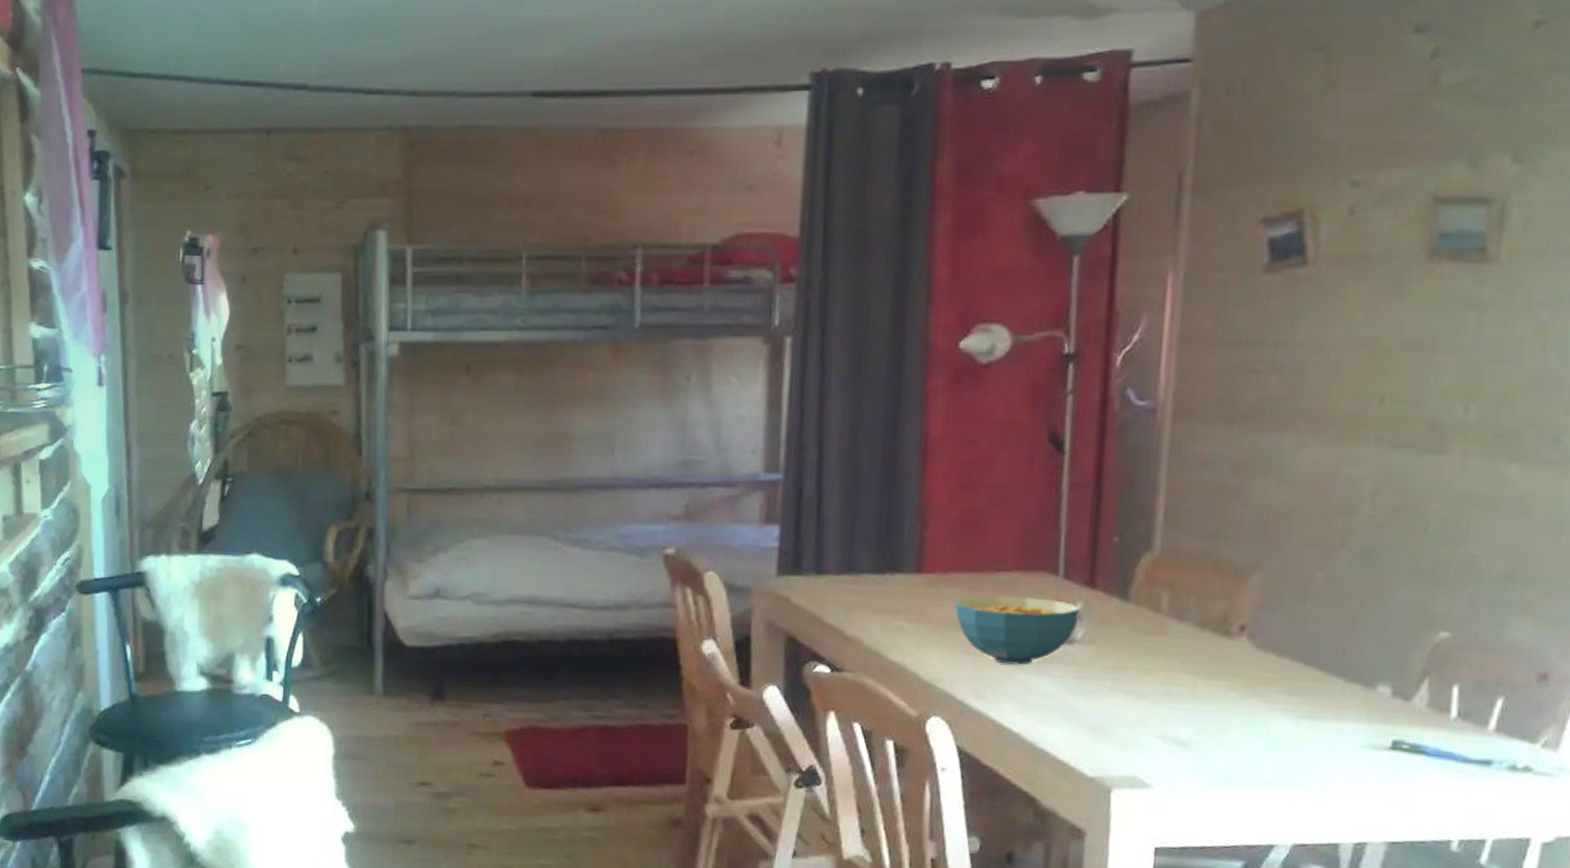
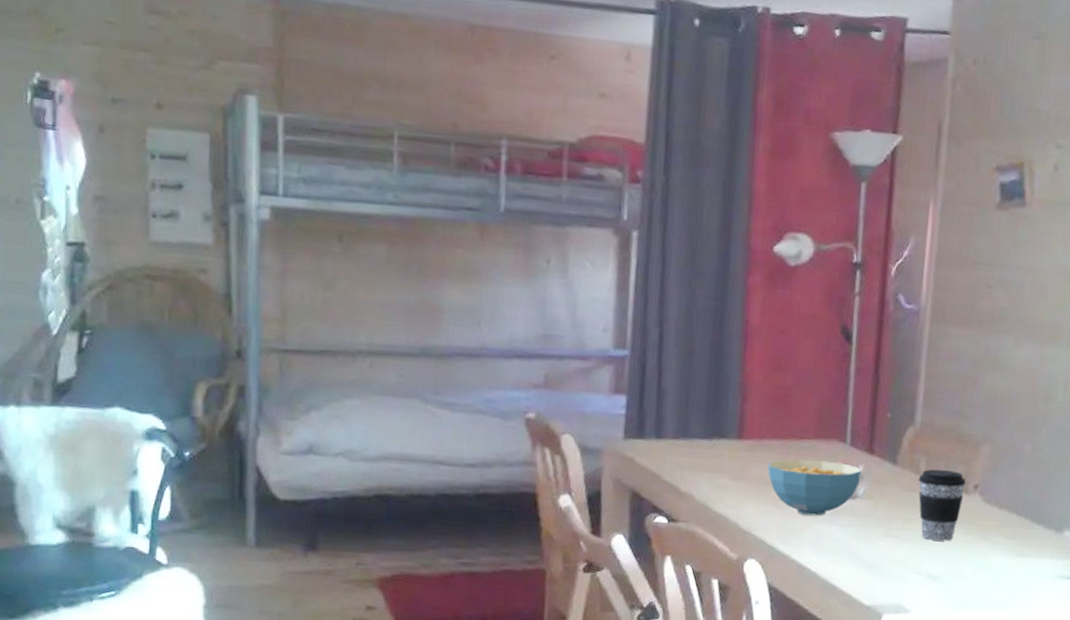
coffee cup: none [1158,606,1228,698] -> present [918,469,966,541]

